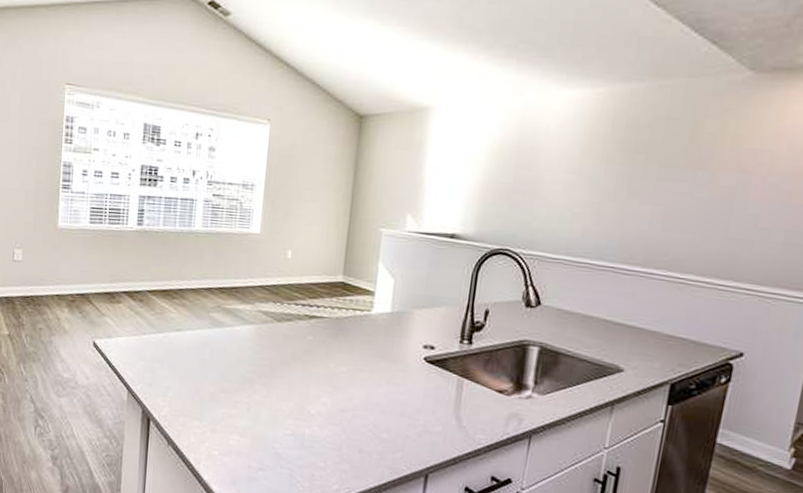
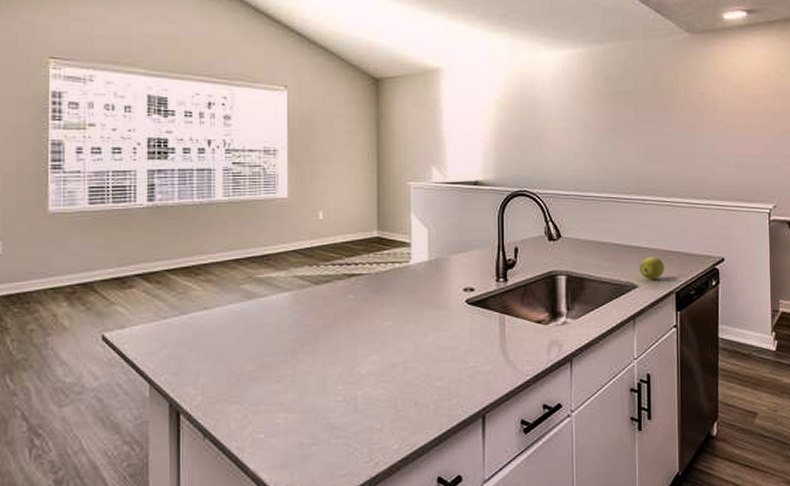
apple: none [629,339,662,366] -> present [639,256,664,280]

